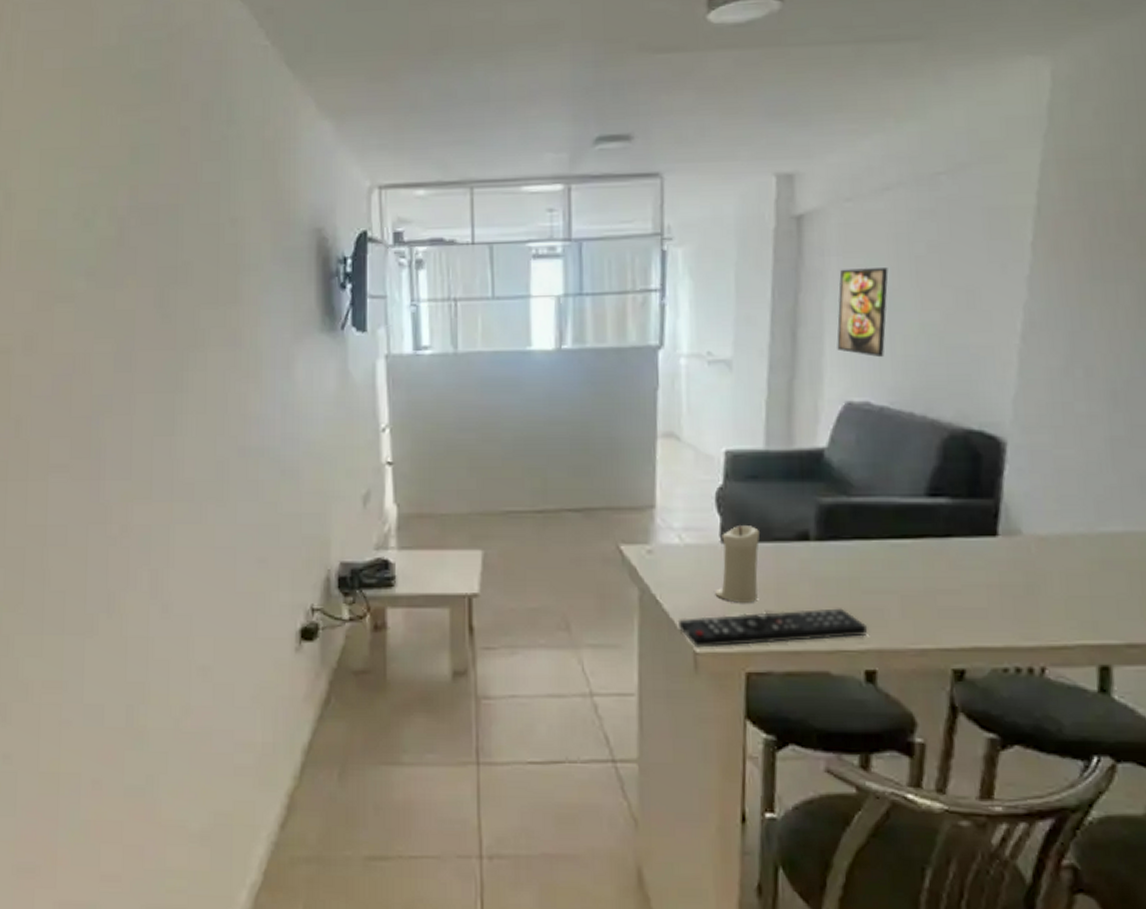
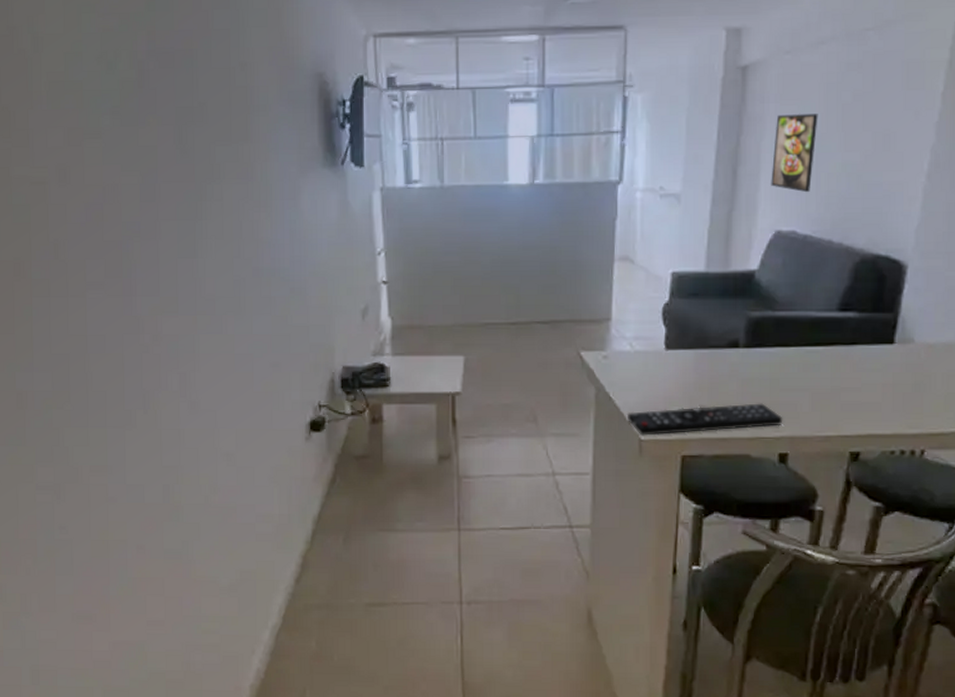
candle: present [715,526,761,603] -> none [659,335,699,399]

